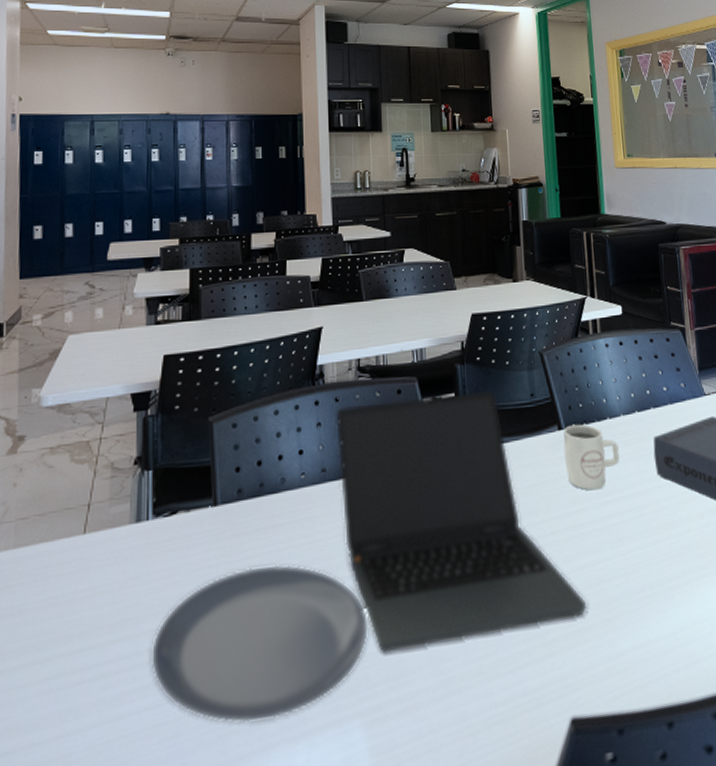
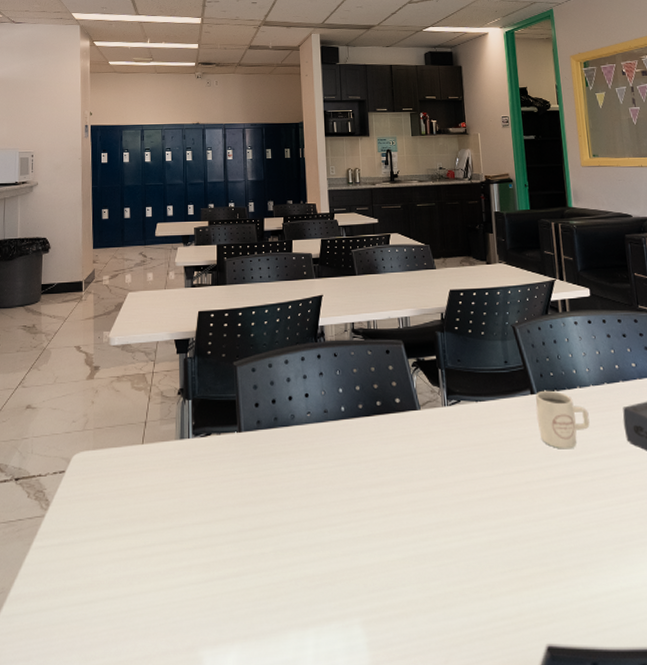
plate: present [150,564,369,723] -> none [192,484,366,606]
laptop: present [334,390,587,653] -> none [334,356,561,566]

